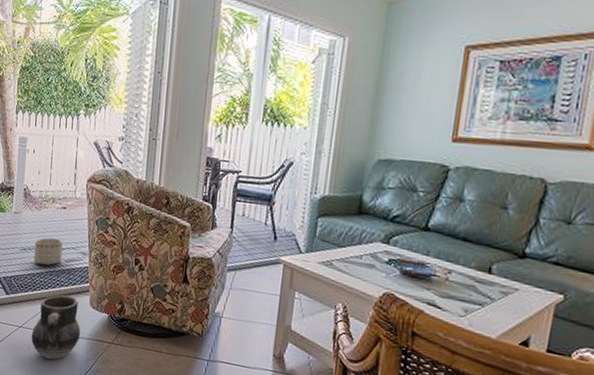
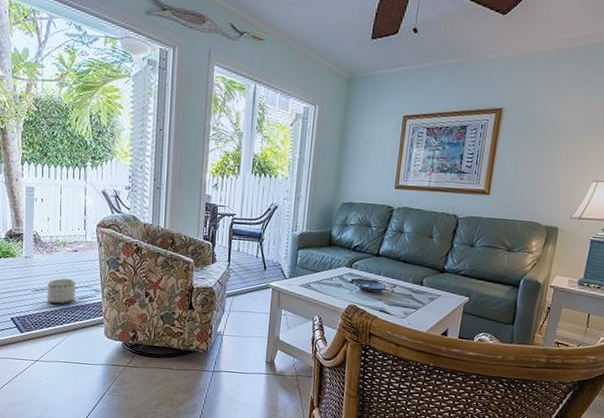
ceramic jug: present [31,295,81,360] -> none [48,328,97,386]

